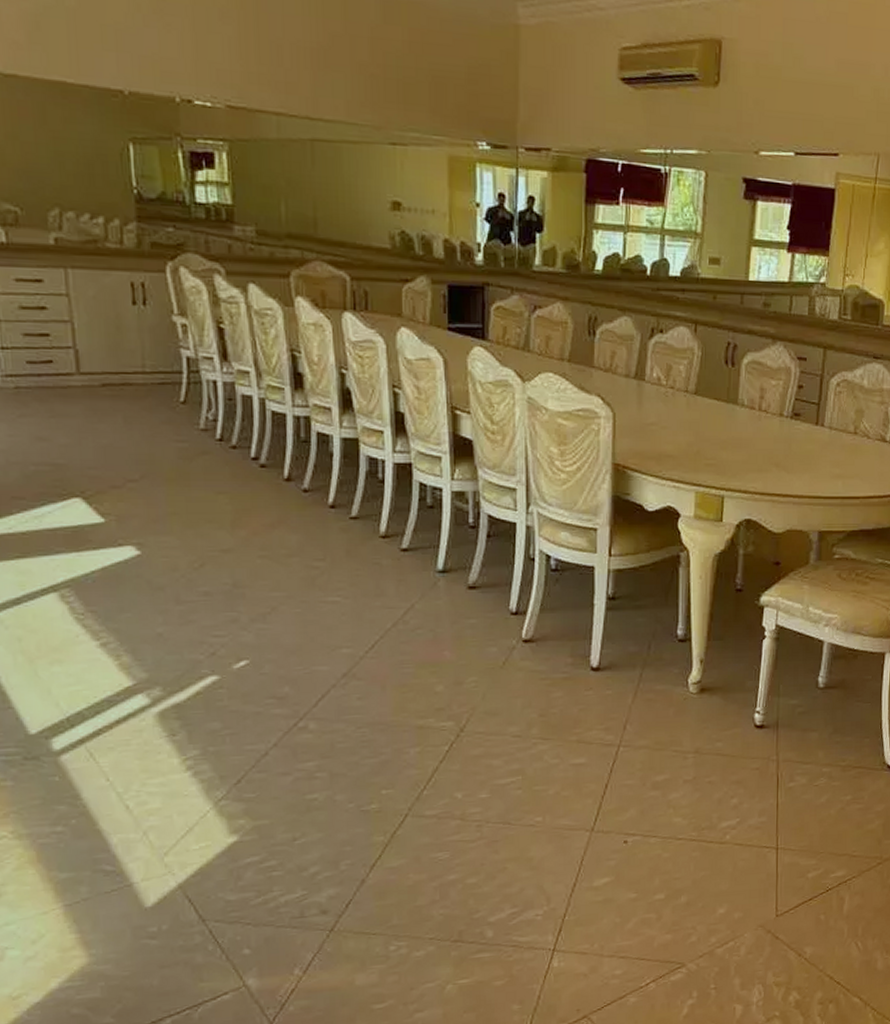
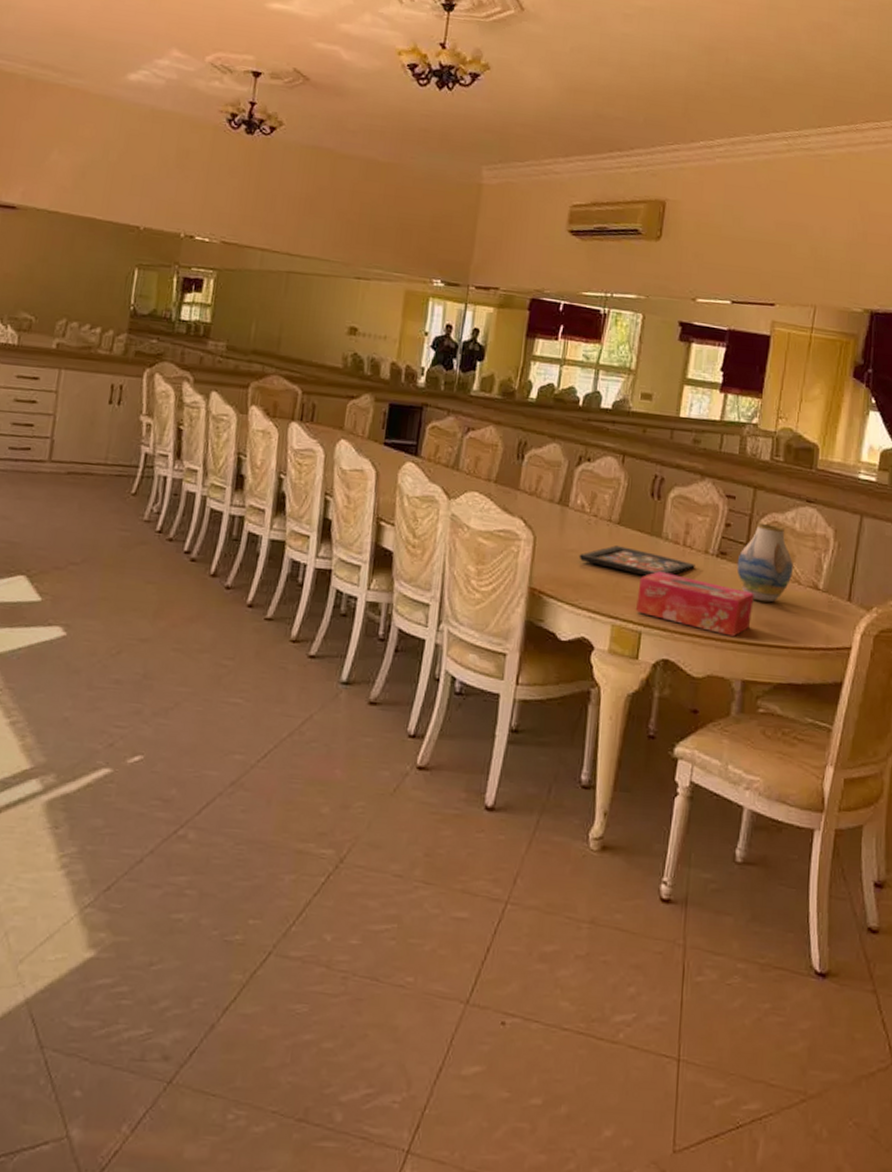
decorative tray: none [659,416,771,443] -> present [579,546,695,576]
tissue box: none [716,437,827,492] -> present [635,571,754,637]
vase: none [810,383,862,458] -> present [737,523,793,603]

